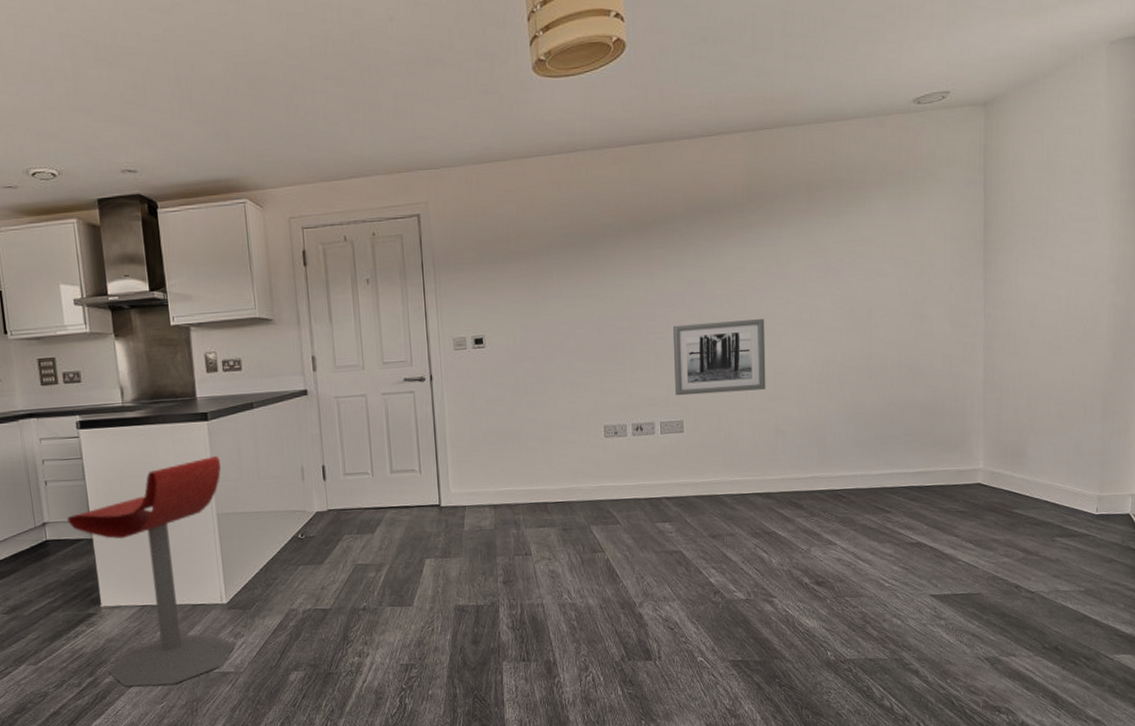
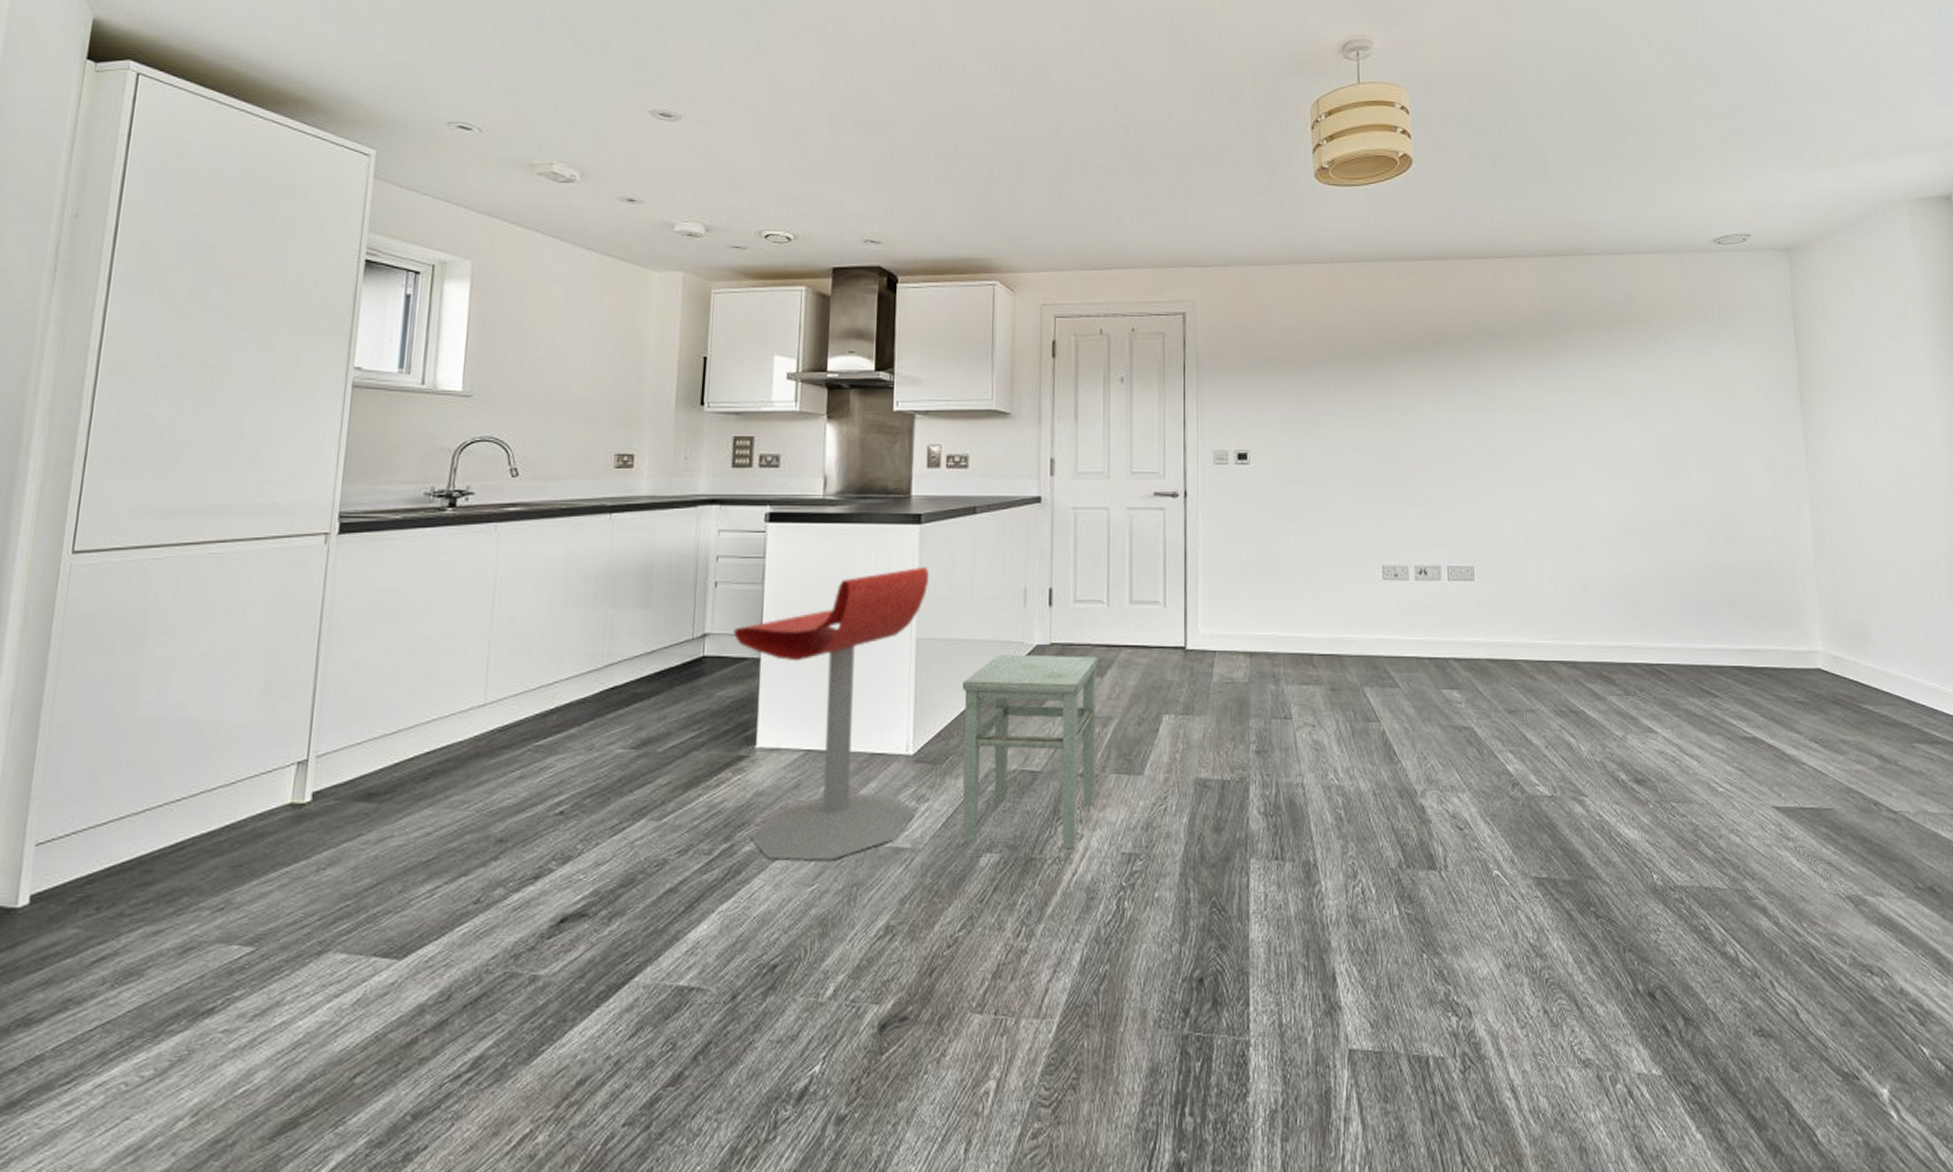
stool: none [258,517,375,666] -> present [961,654,1099,850]
wall art: present [672,319,766,396] -> none [1461,456,1568,537]

